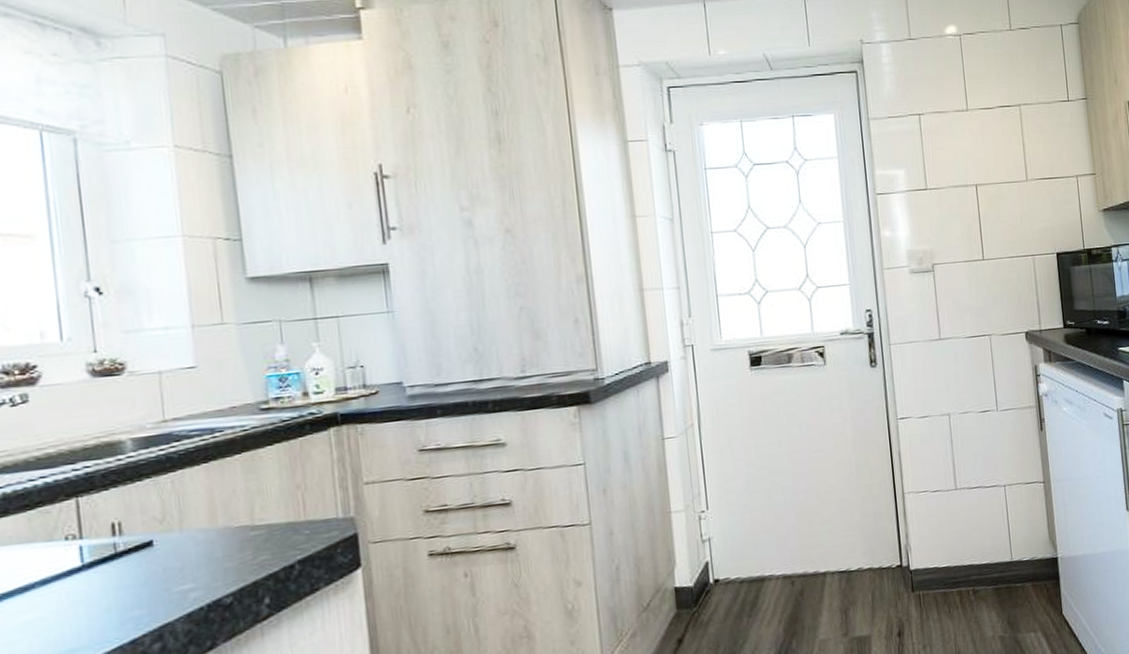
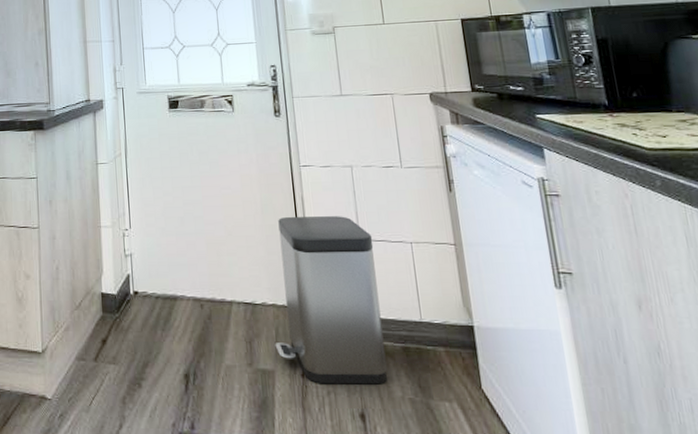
pedal bin: none [871,467,980,640] -> present [275,216,387,385]

